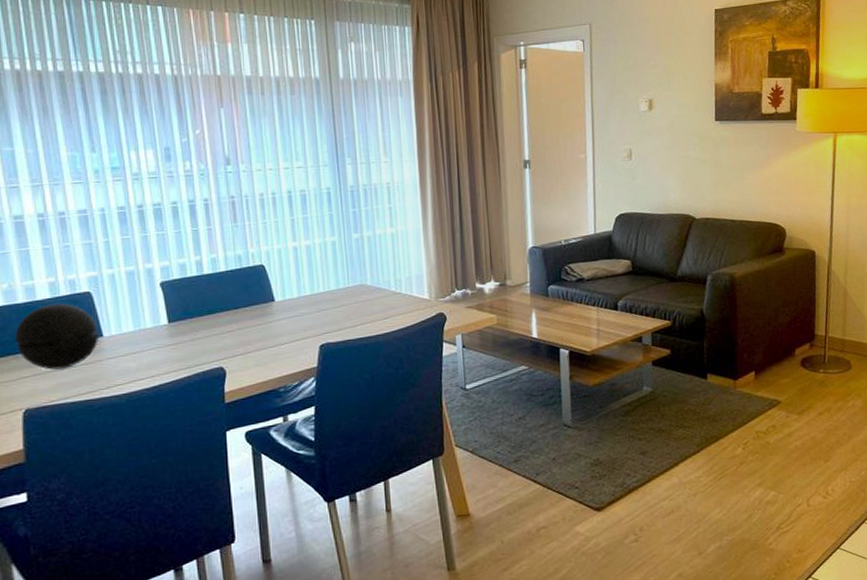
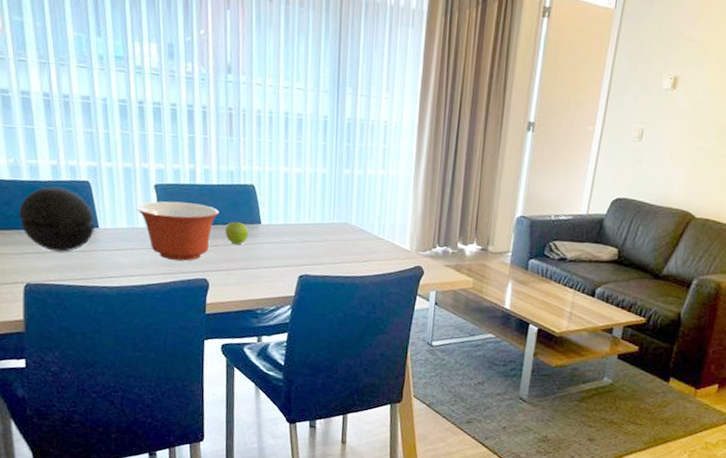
mixing bowl: none [142,293,230,355] -> present [136,201,219,261]
fruit: none [238,303,263,327] -> present [225,221,249,245]

